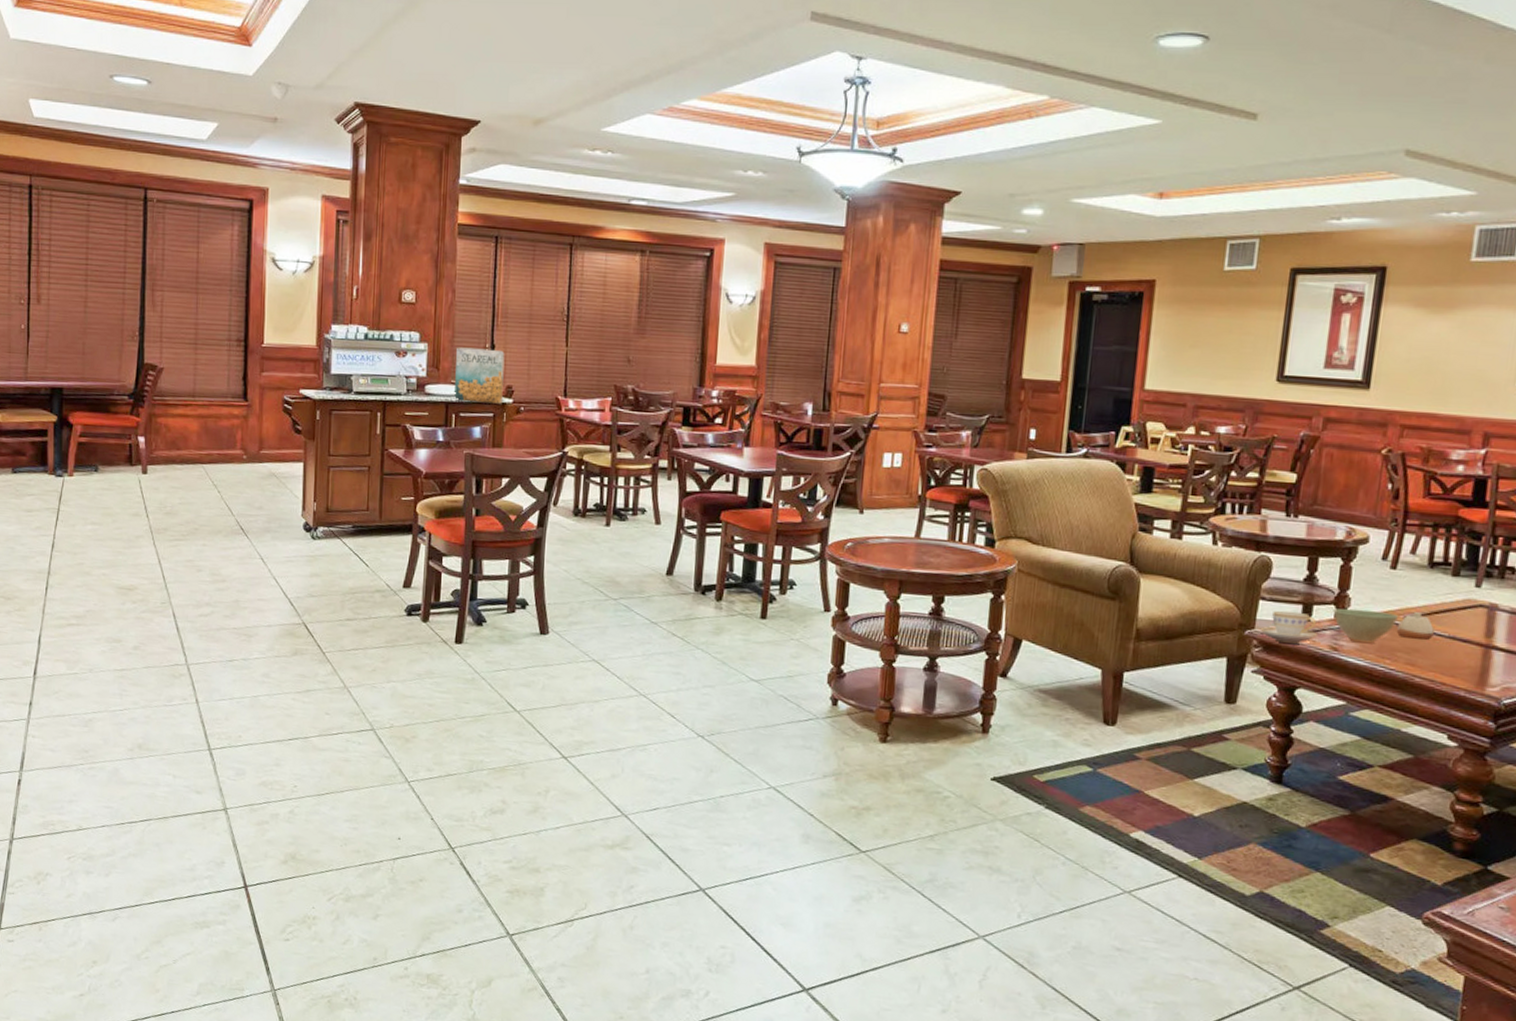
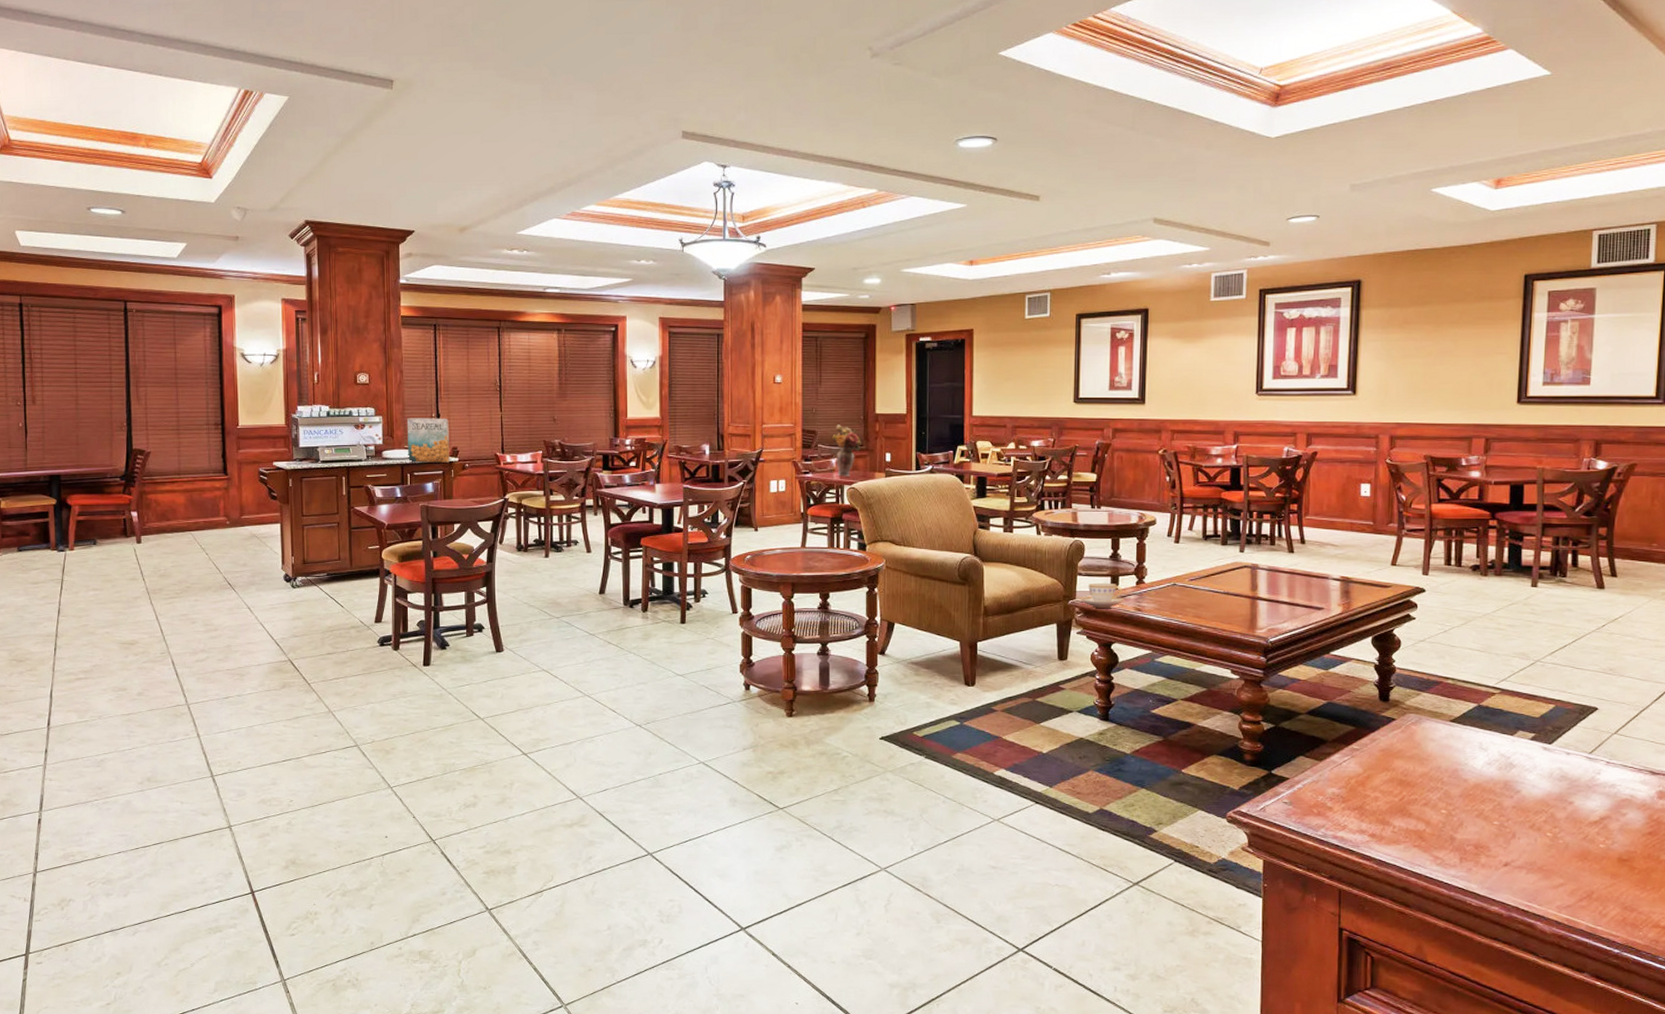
flower arrangement: none [962,389,1001,455] -> present [830,424,861,477]
bowl: present [1333,608,1398,644] -> none [1134,577,1184,603]
sugar bowl: present [1396,612,1434,641] -> none [1184,576,1212,598]

